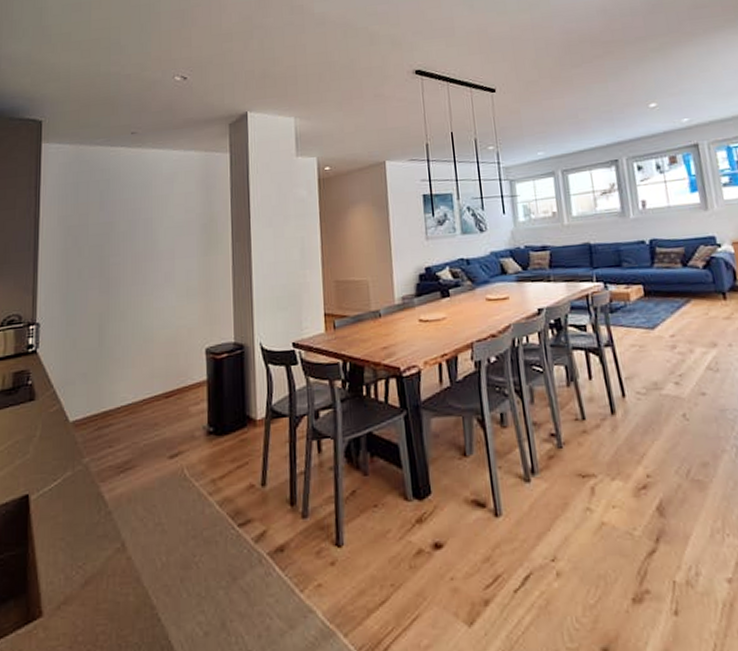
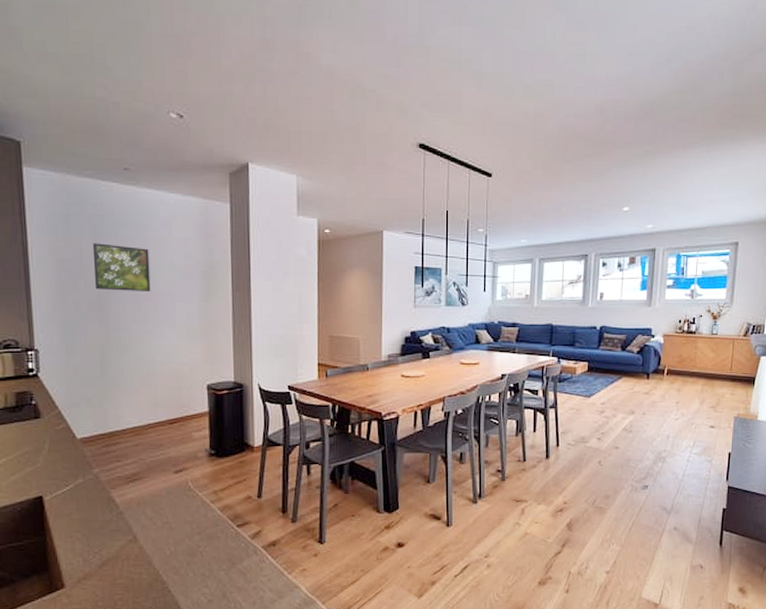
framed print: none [98,207,152,254] -> present [92,243,151,291]

